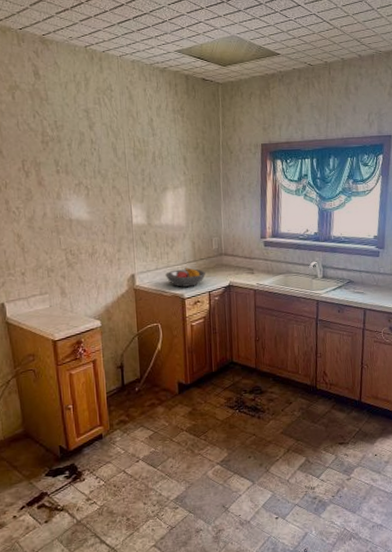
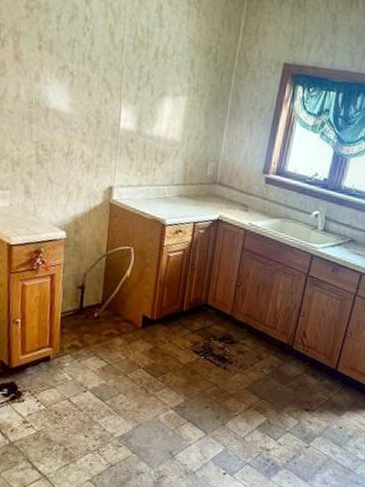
fruit bowl: present [165,268,206,287] -> none [148,190,195,213]

